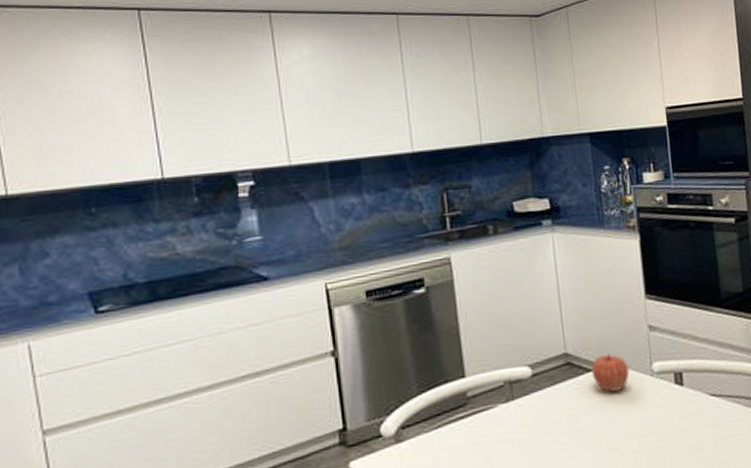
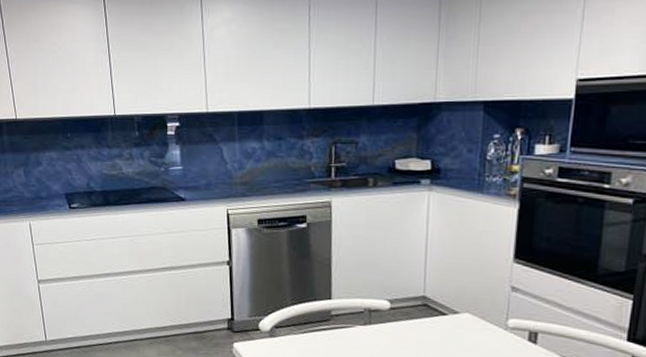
apple: present [591,353,630,392] -> none [446,304,484,336]

